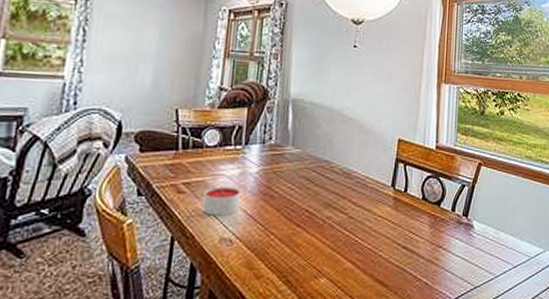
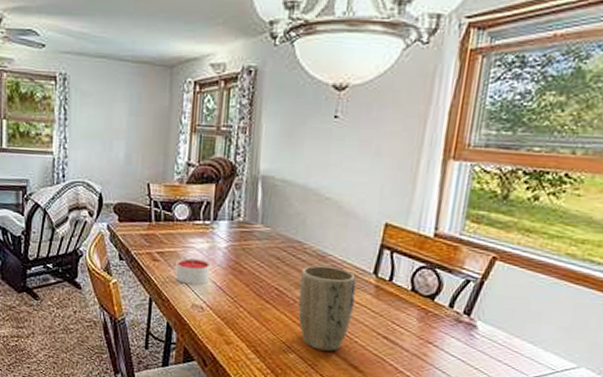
plant pot: none [327,183,378,271] -> present [298,265,357,352]

